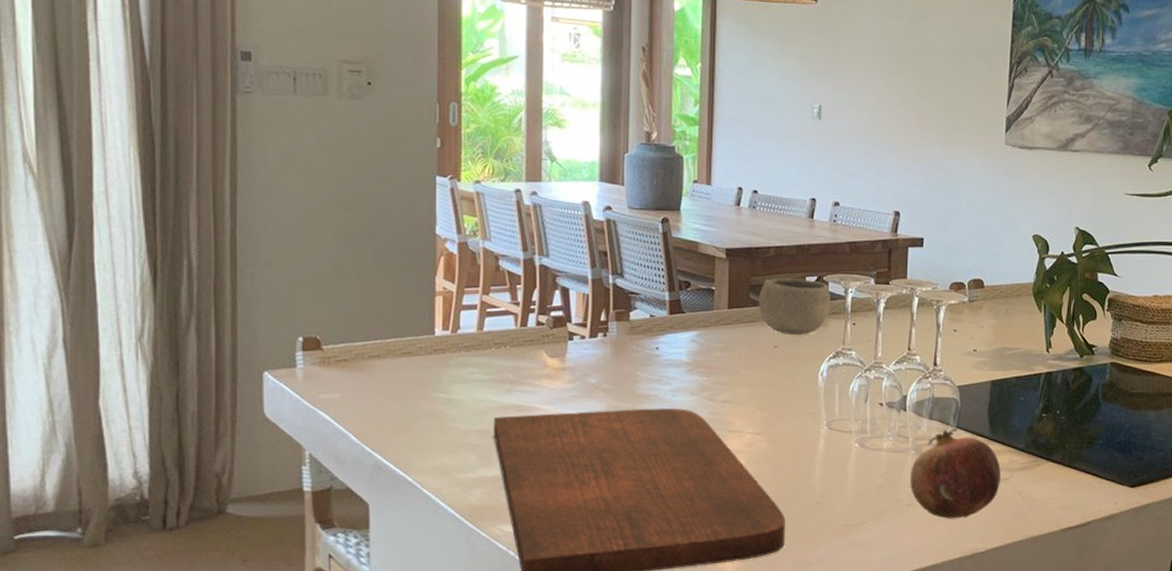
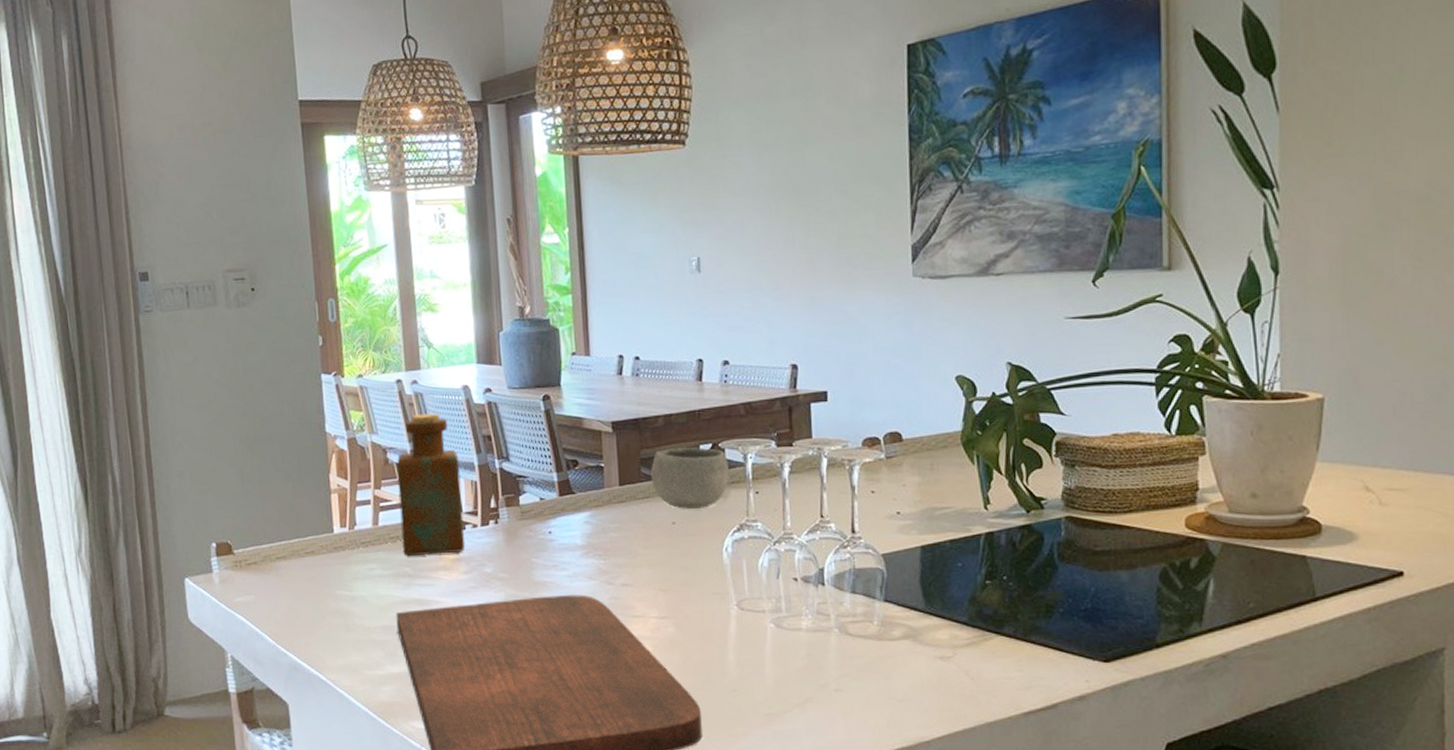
bottle: none [507,224,573,363] -> present [396,413,466,557]
fruit: present [909,428,1001,519] -> none [835,601,942,705]

